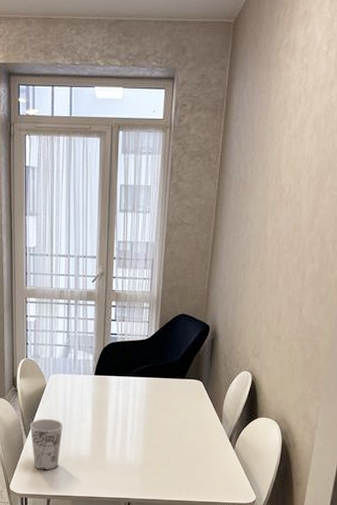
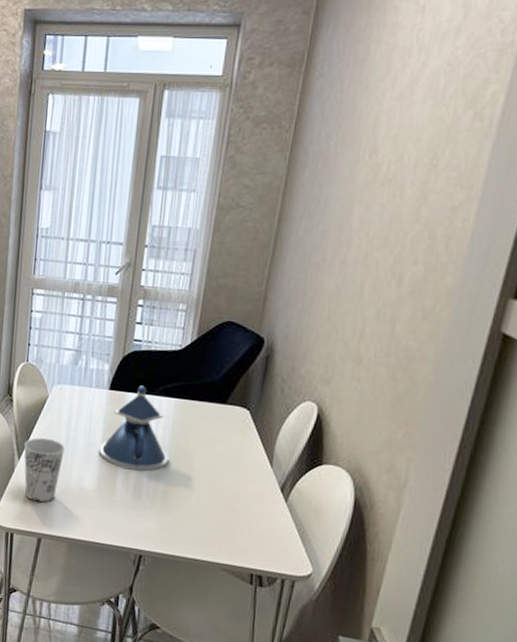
teapot: none [90,370,145,437] -> present [99,385,169,471]

